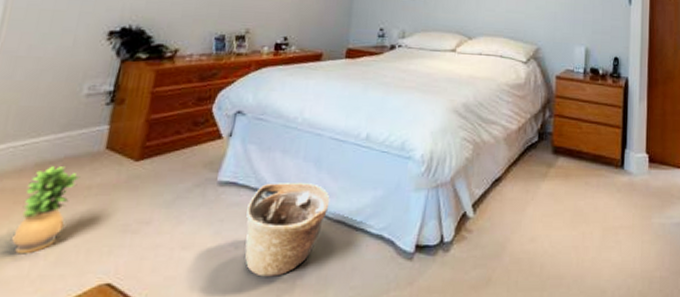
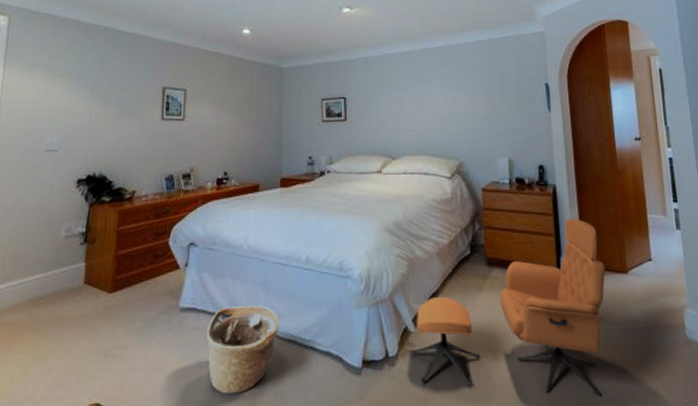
potted plant: present [12,166,81,255] -> none [17,301,66,380]
armchair: none [465,112,667,287] -> present [409,219,606,396]

